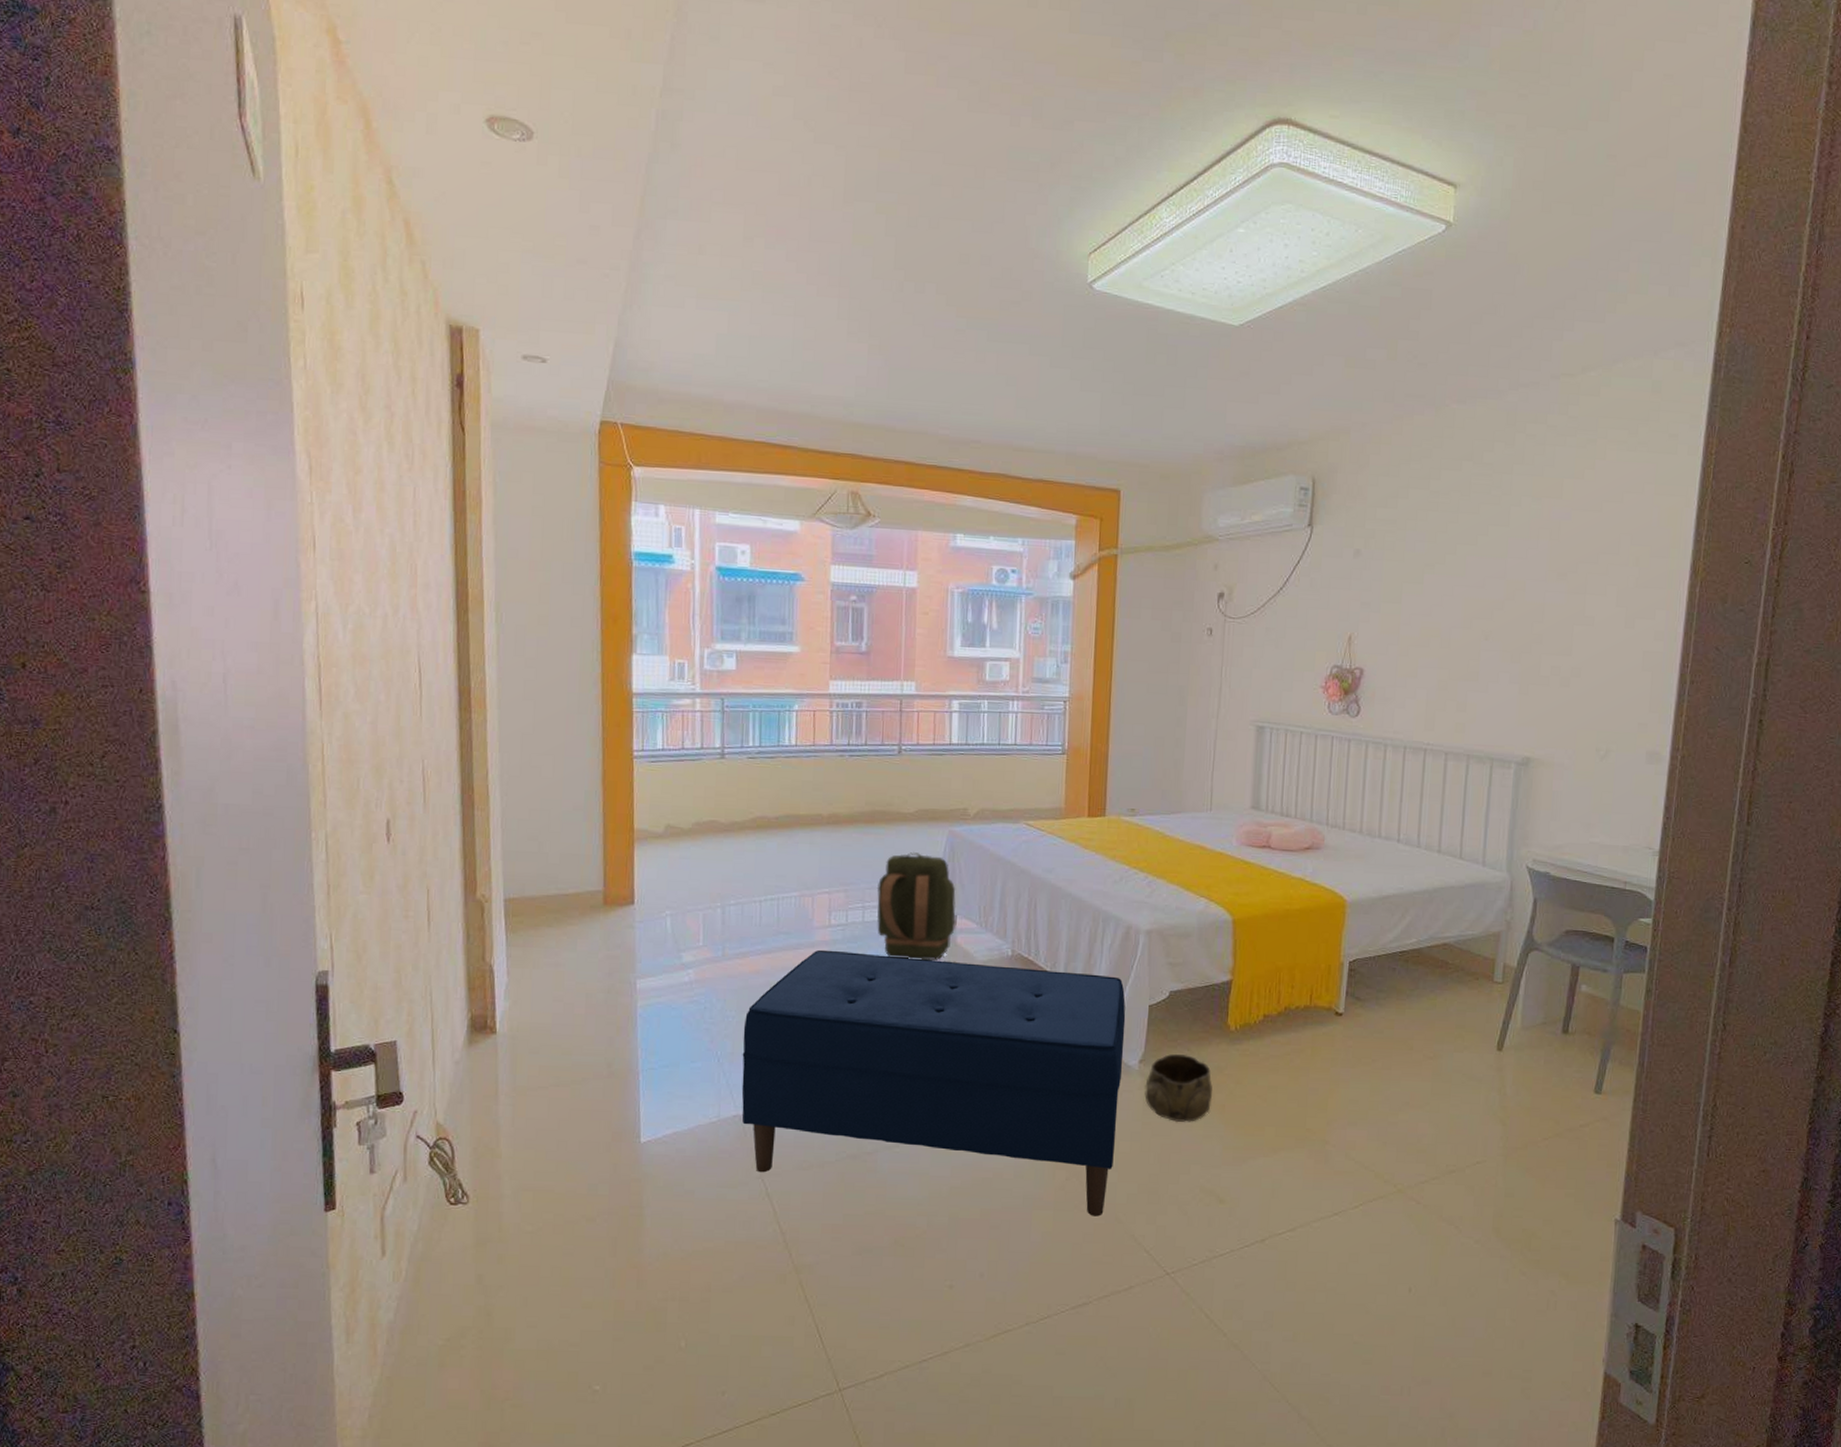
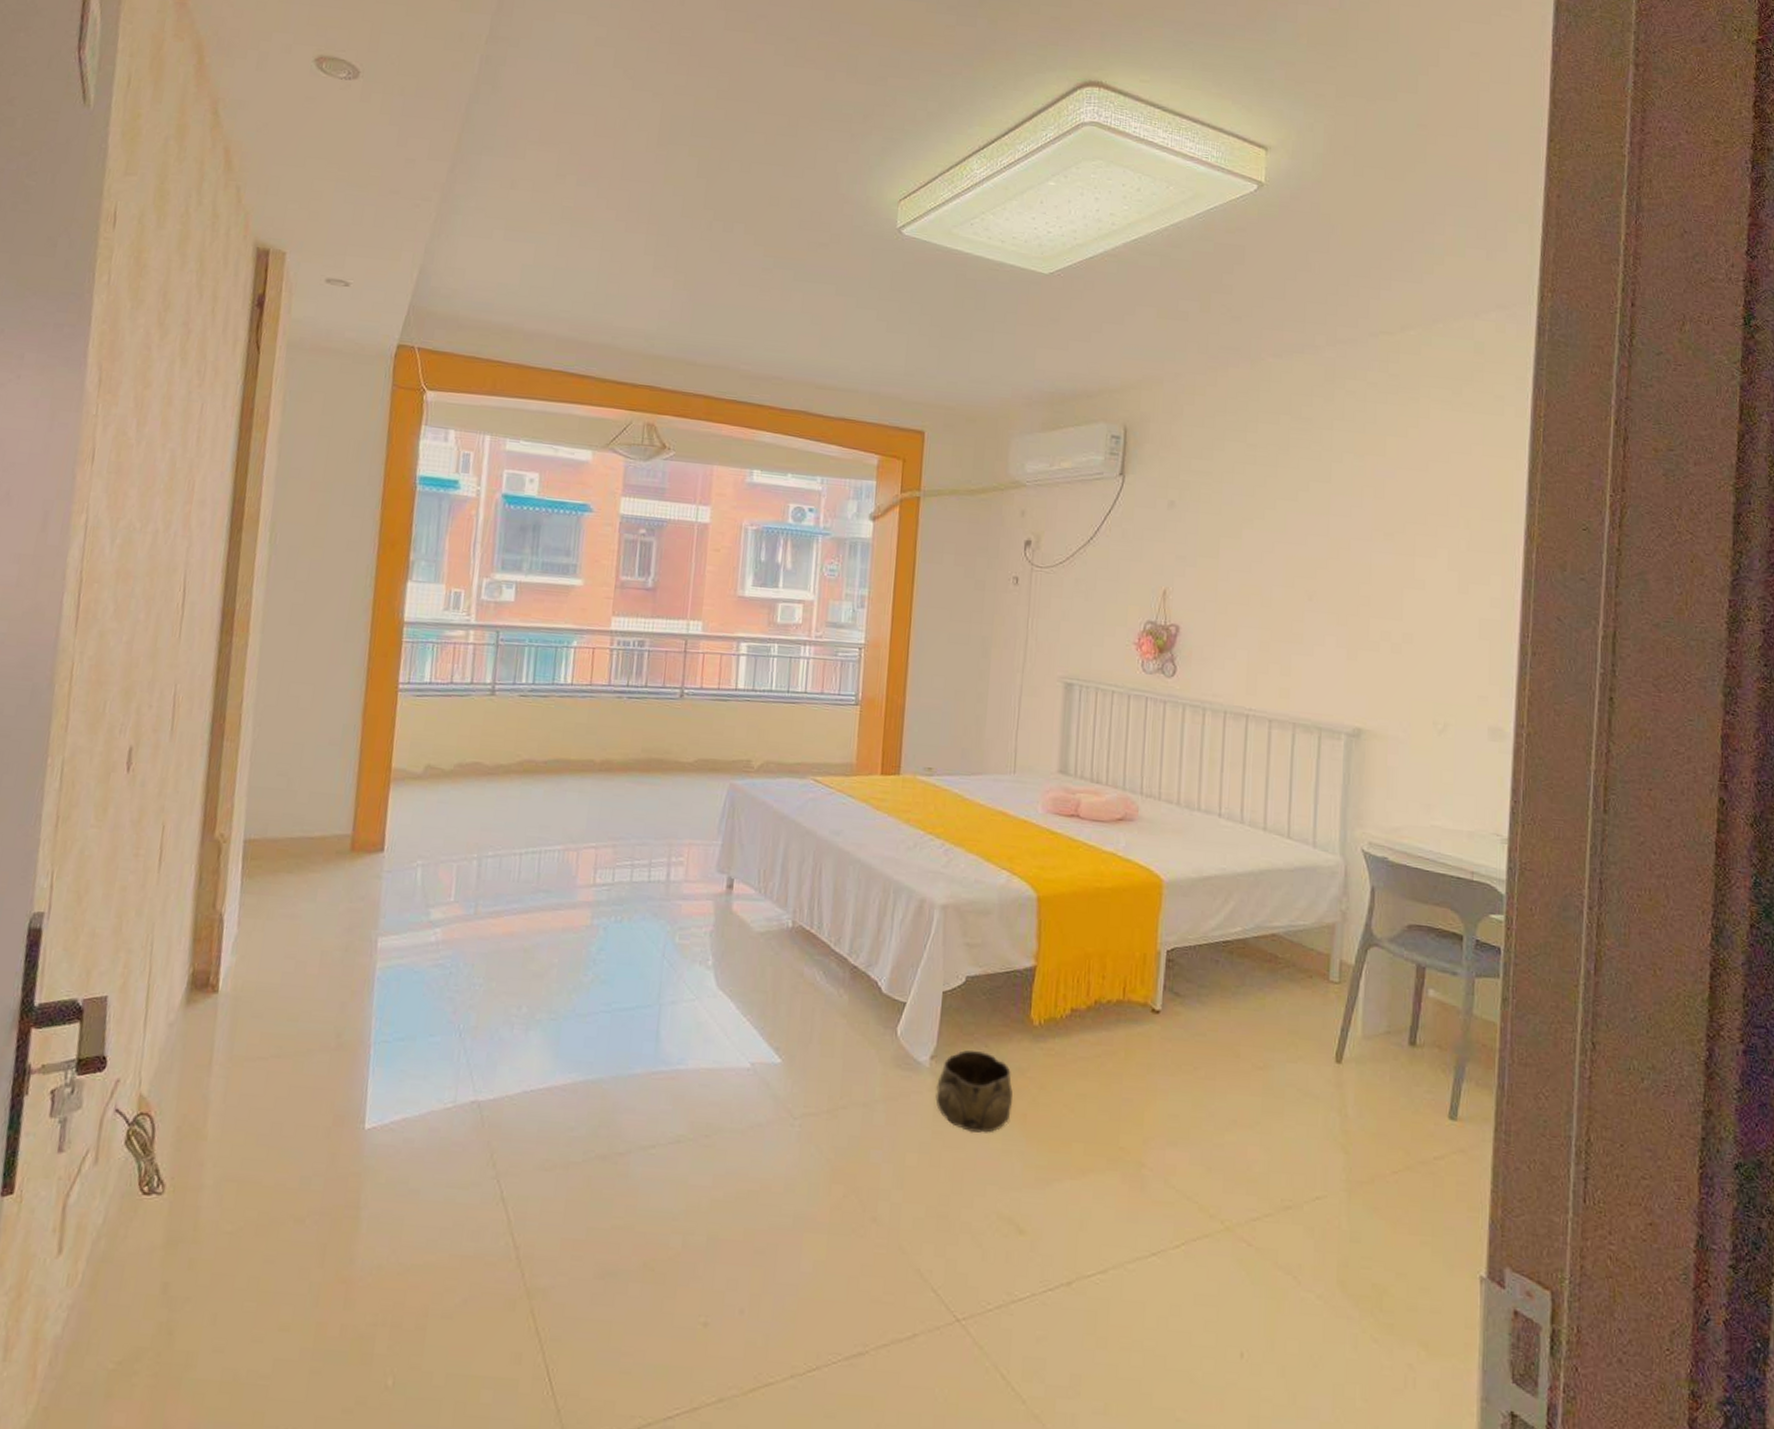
bench: present [741,949,1126,1217] -> none [481,911,917,1244]
backpack: present [876,851,956,960] -> none [645,805,734,929]

